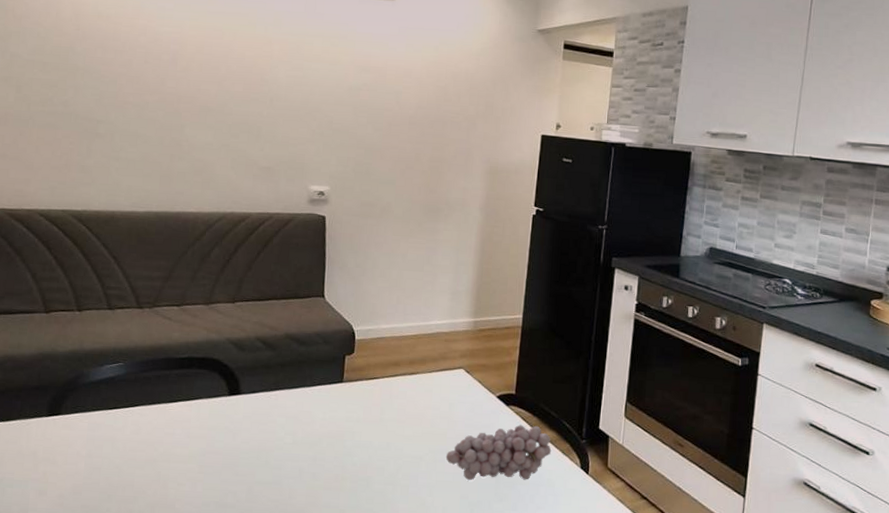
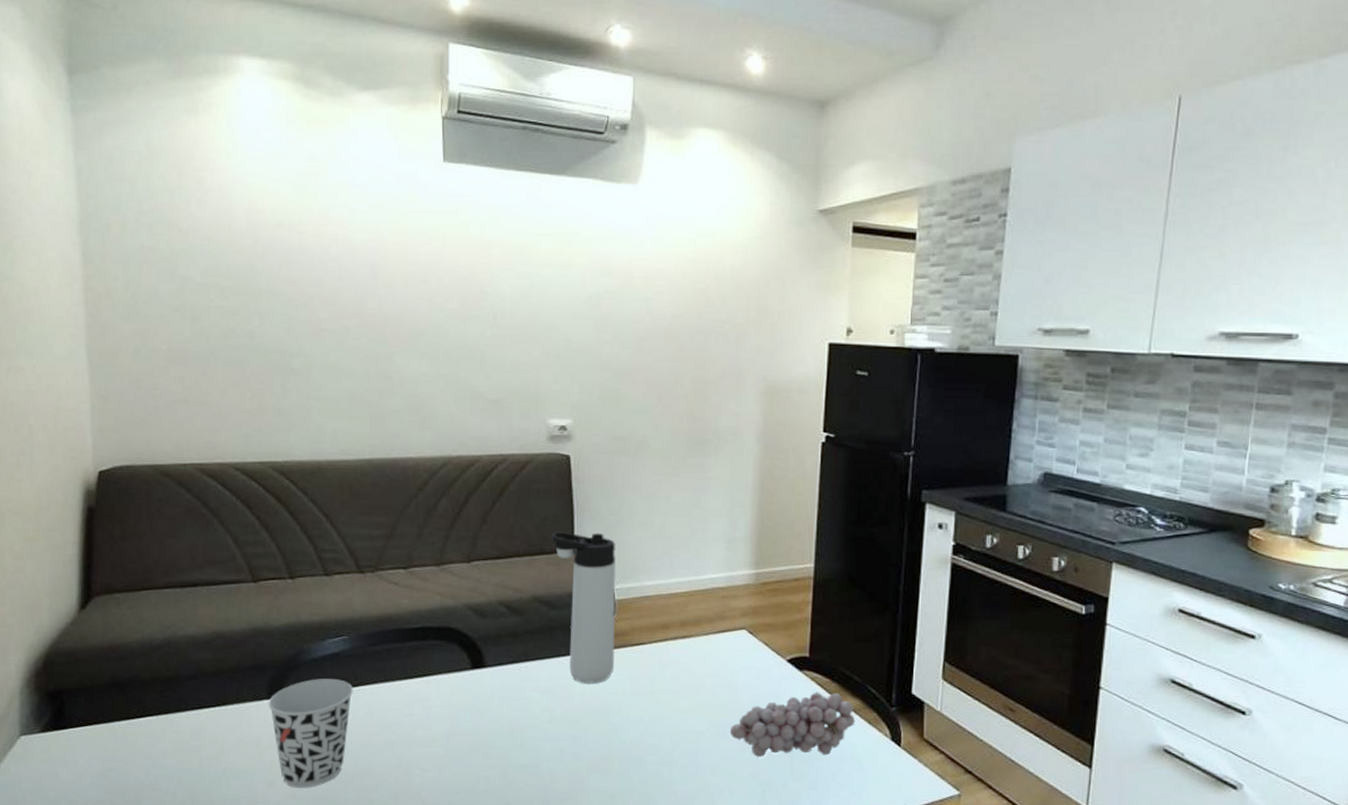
cup: none [47,399,124,498] -> present [268,679,354,788]
thermos bottle: none [305,279,359,412] -> present [551,532,615,684]

